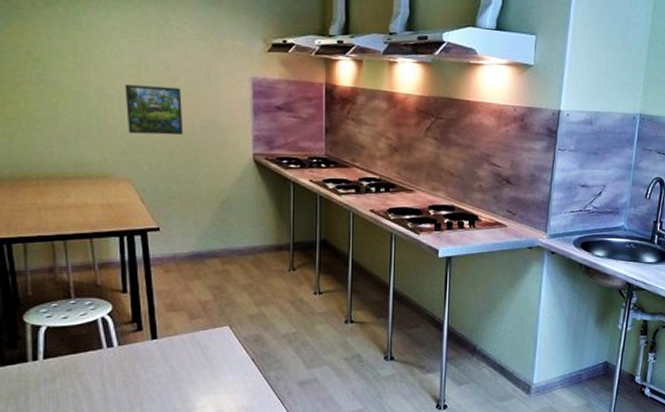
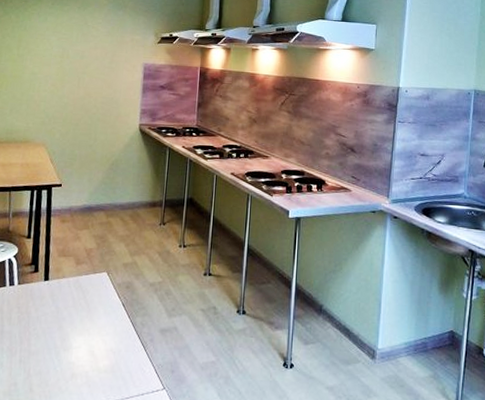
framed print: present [124,84,184,135] -> none [48,70,90,109]

